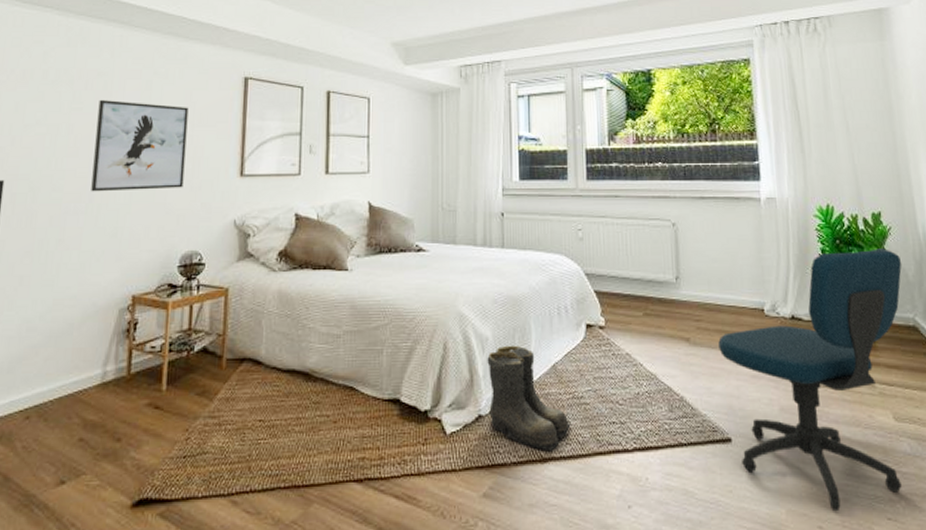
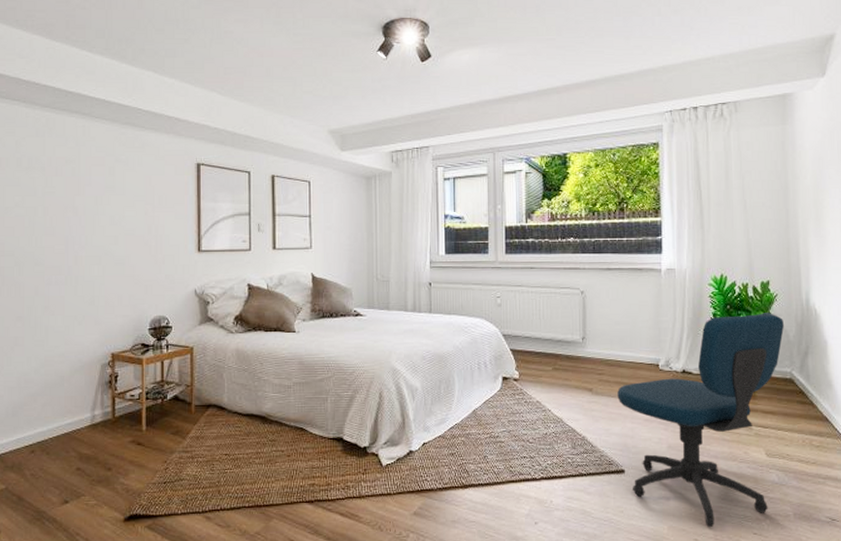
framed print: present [91,100,189,192] -> none [69,185,149,266]
boots: present [487,345,571,452] -> none [417,394,488,480]

